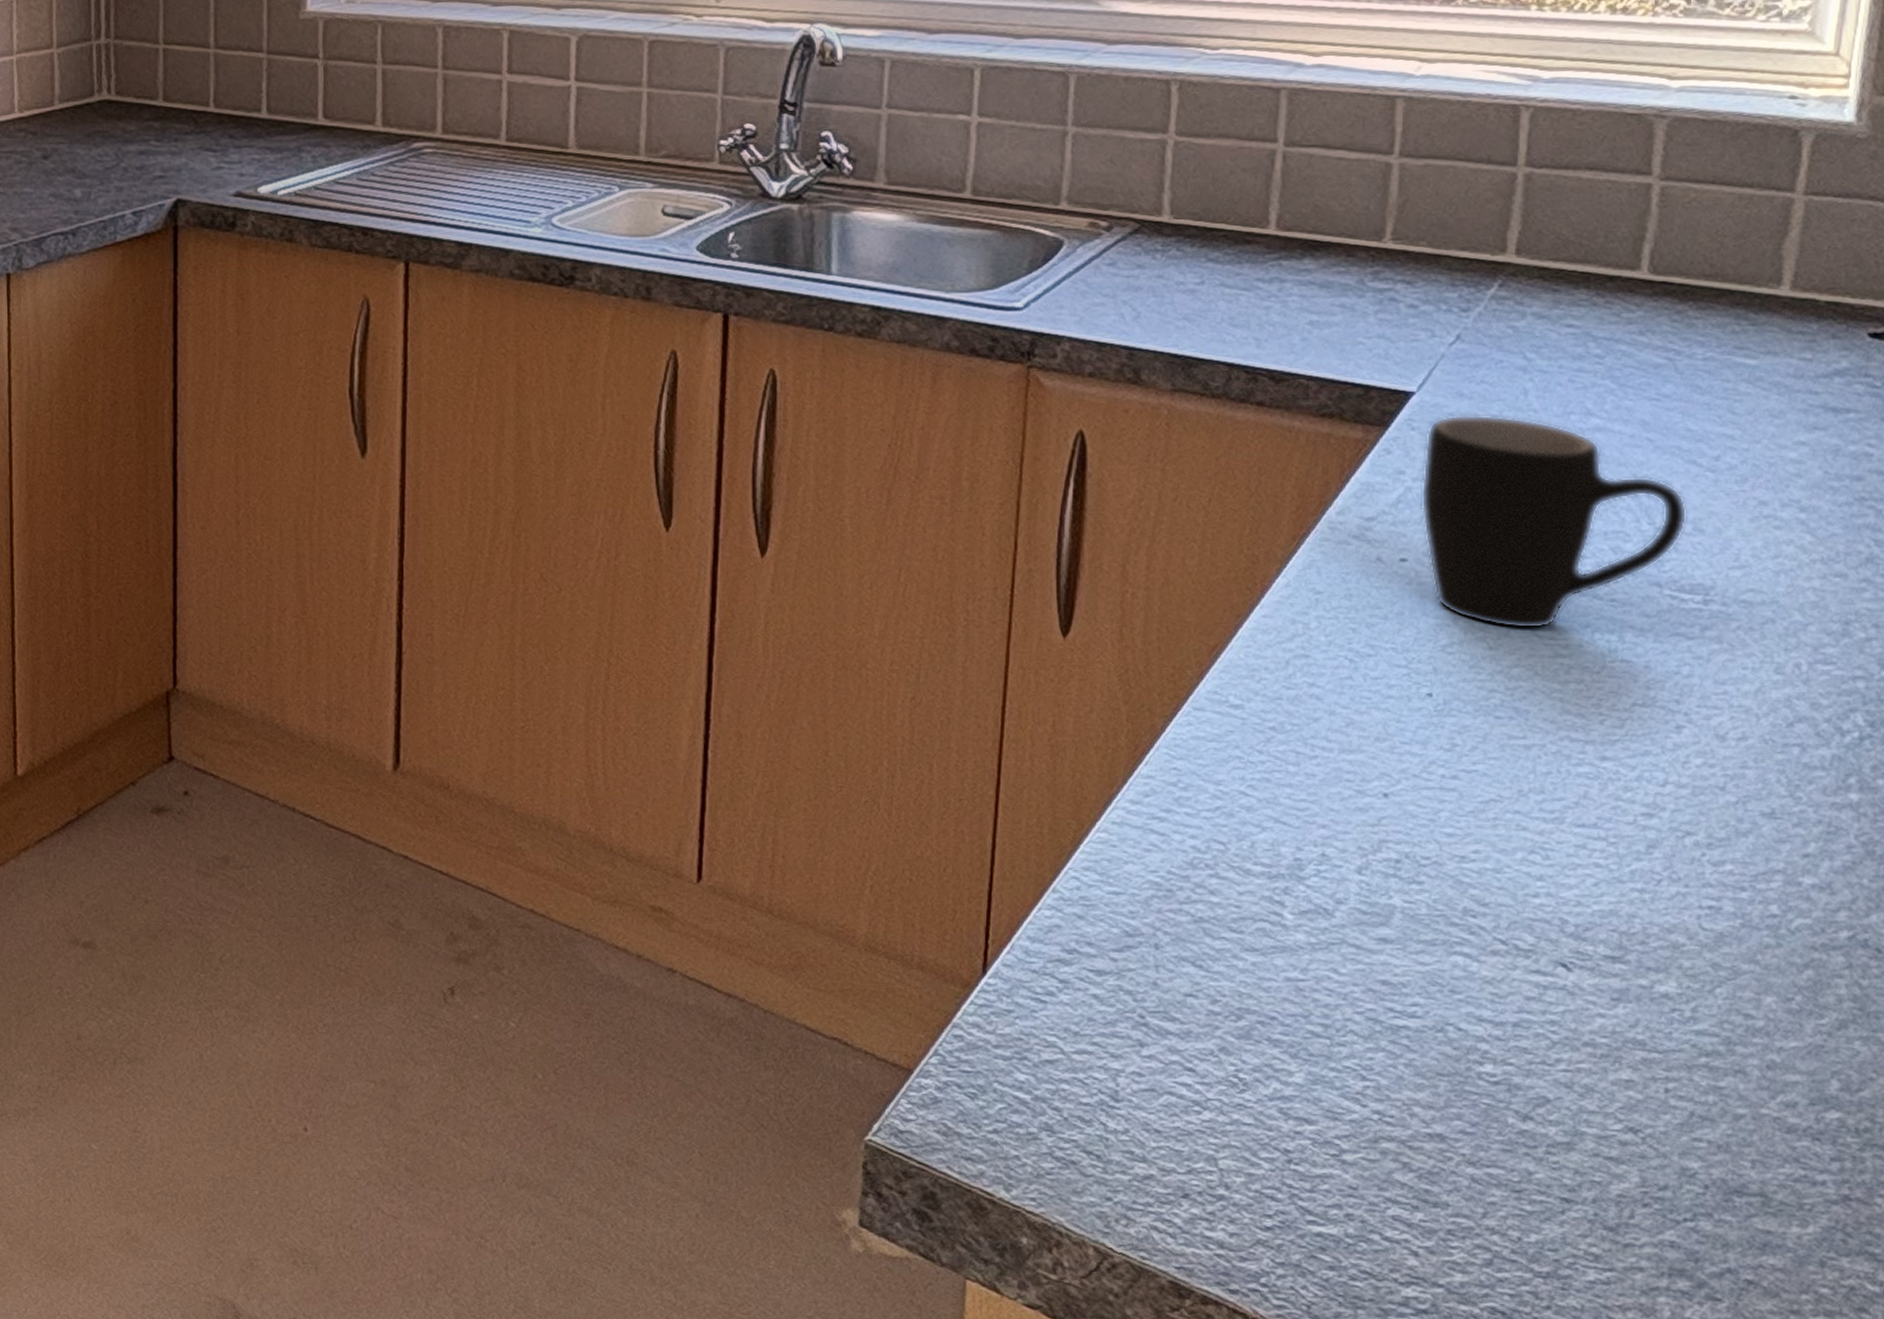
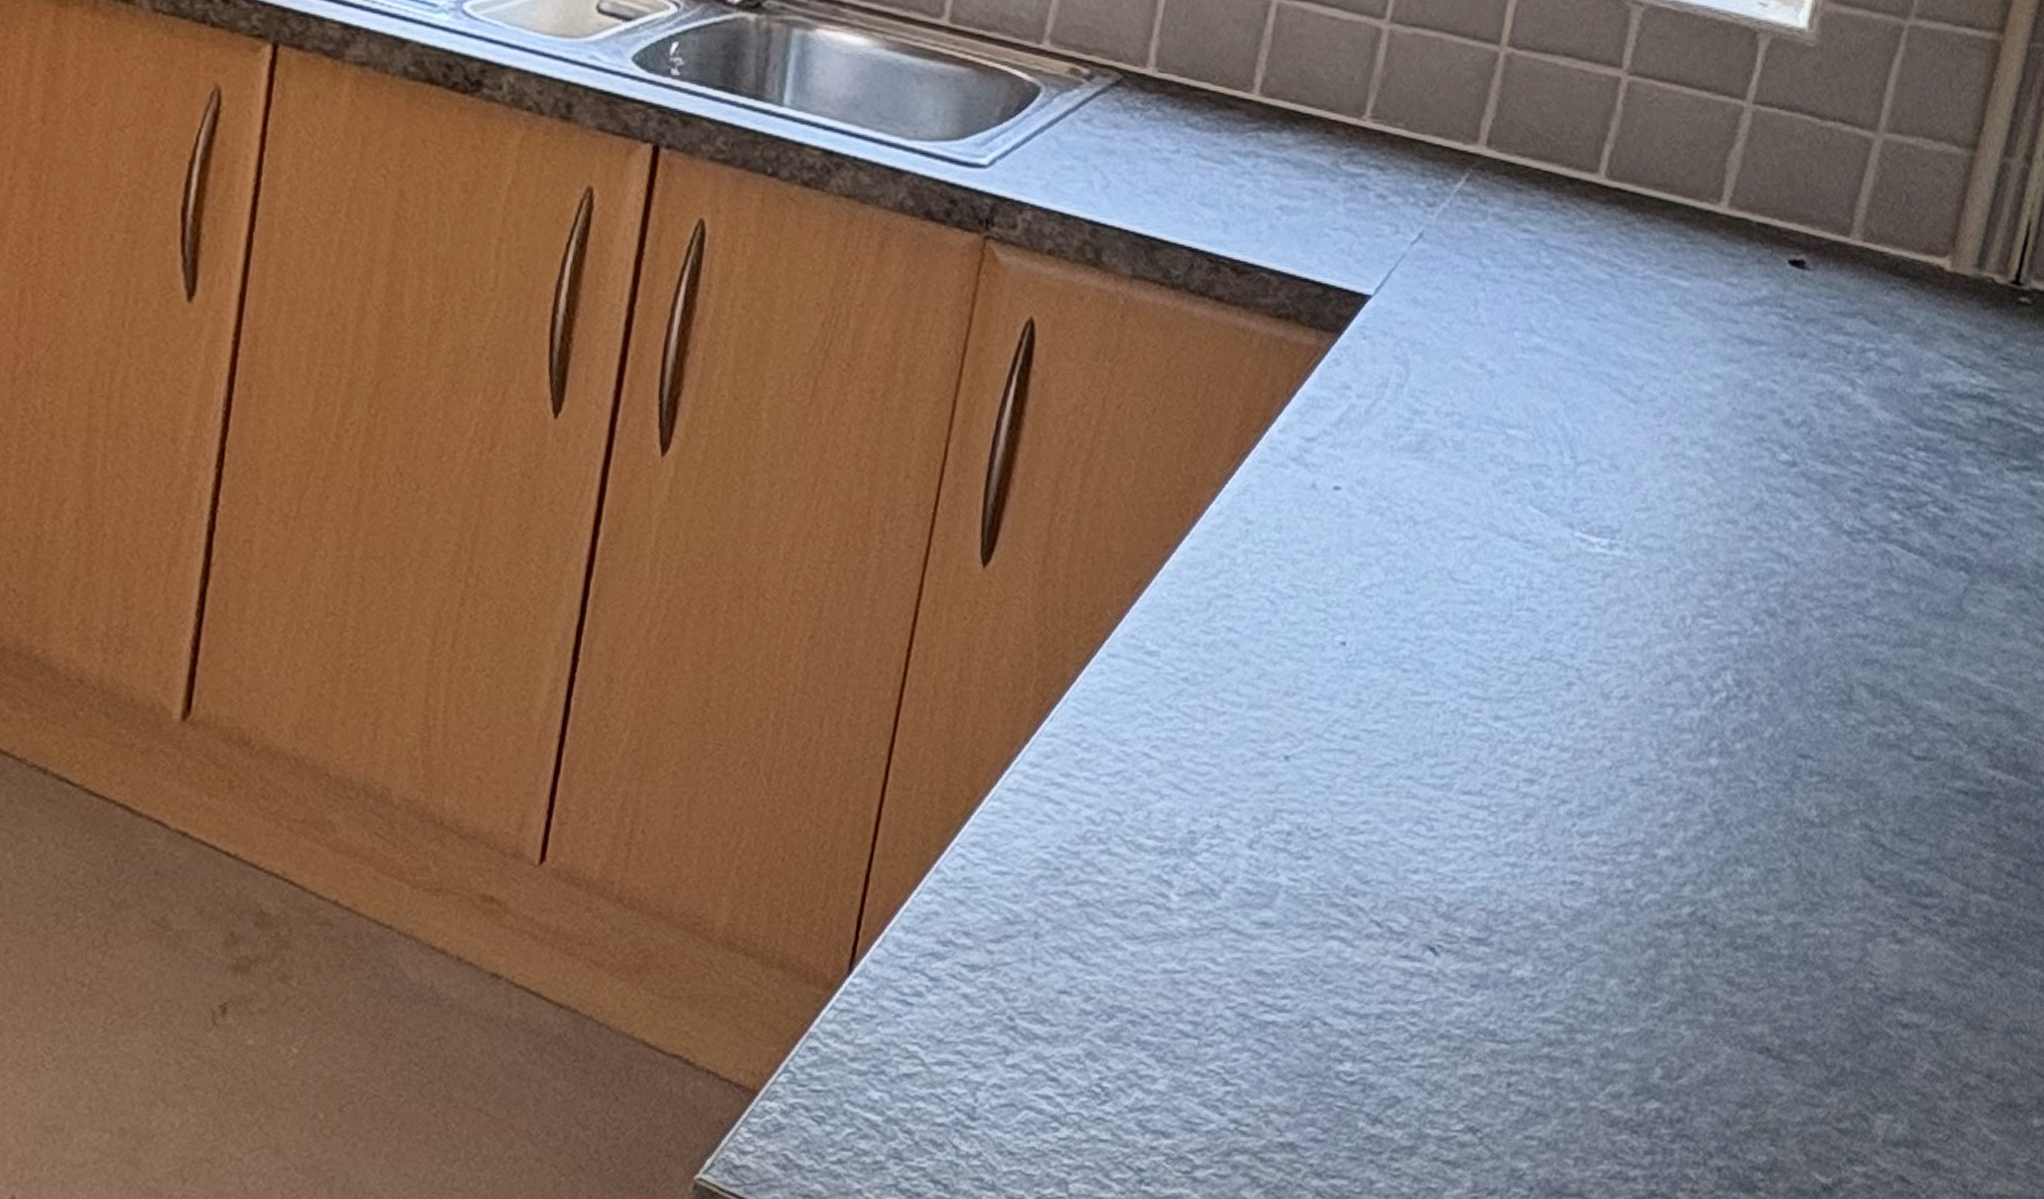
mug: present [1421,415,1687,629] -> none [1360,324,1607,572]

